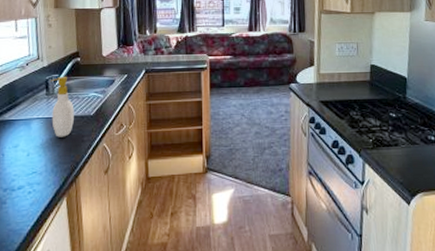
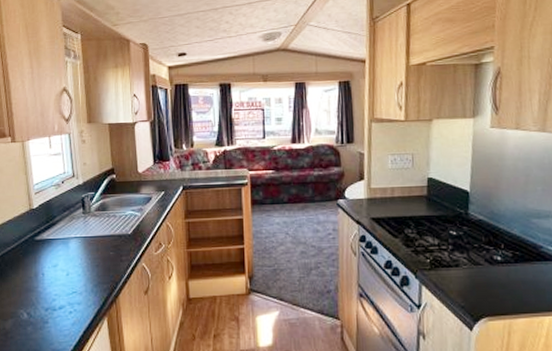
soap bottle: present [50,76,74,137] -> none [86,194,112,257]

